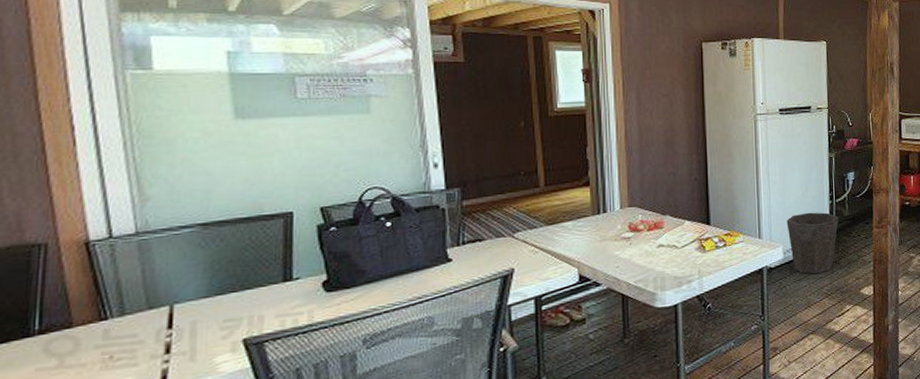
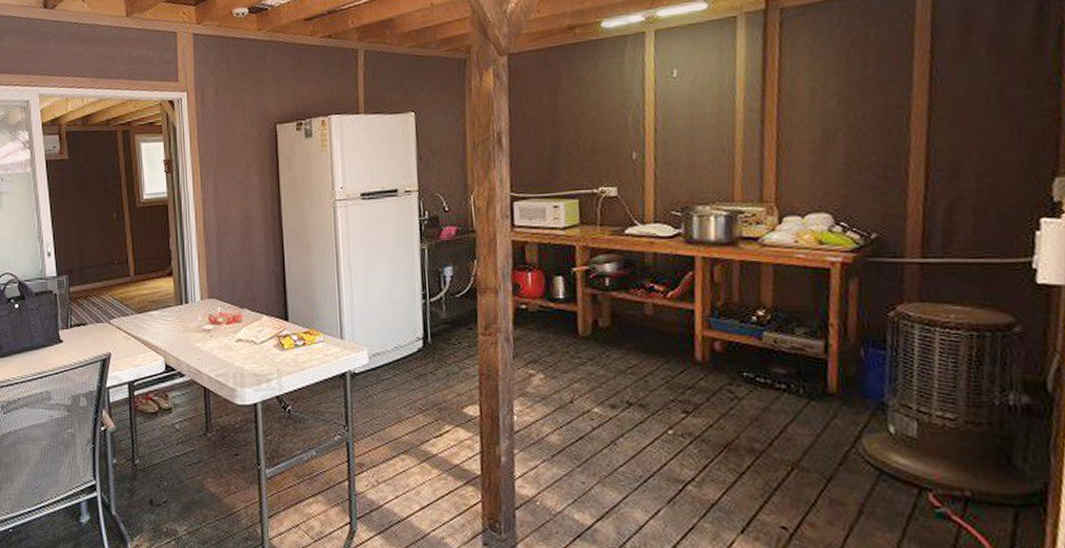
waste bin: present [786,212,839,274] -> none [371,312,435,385]

